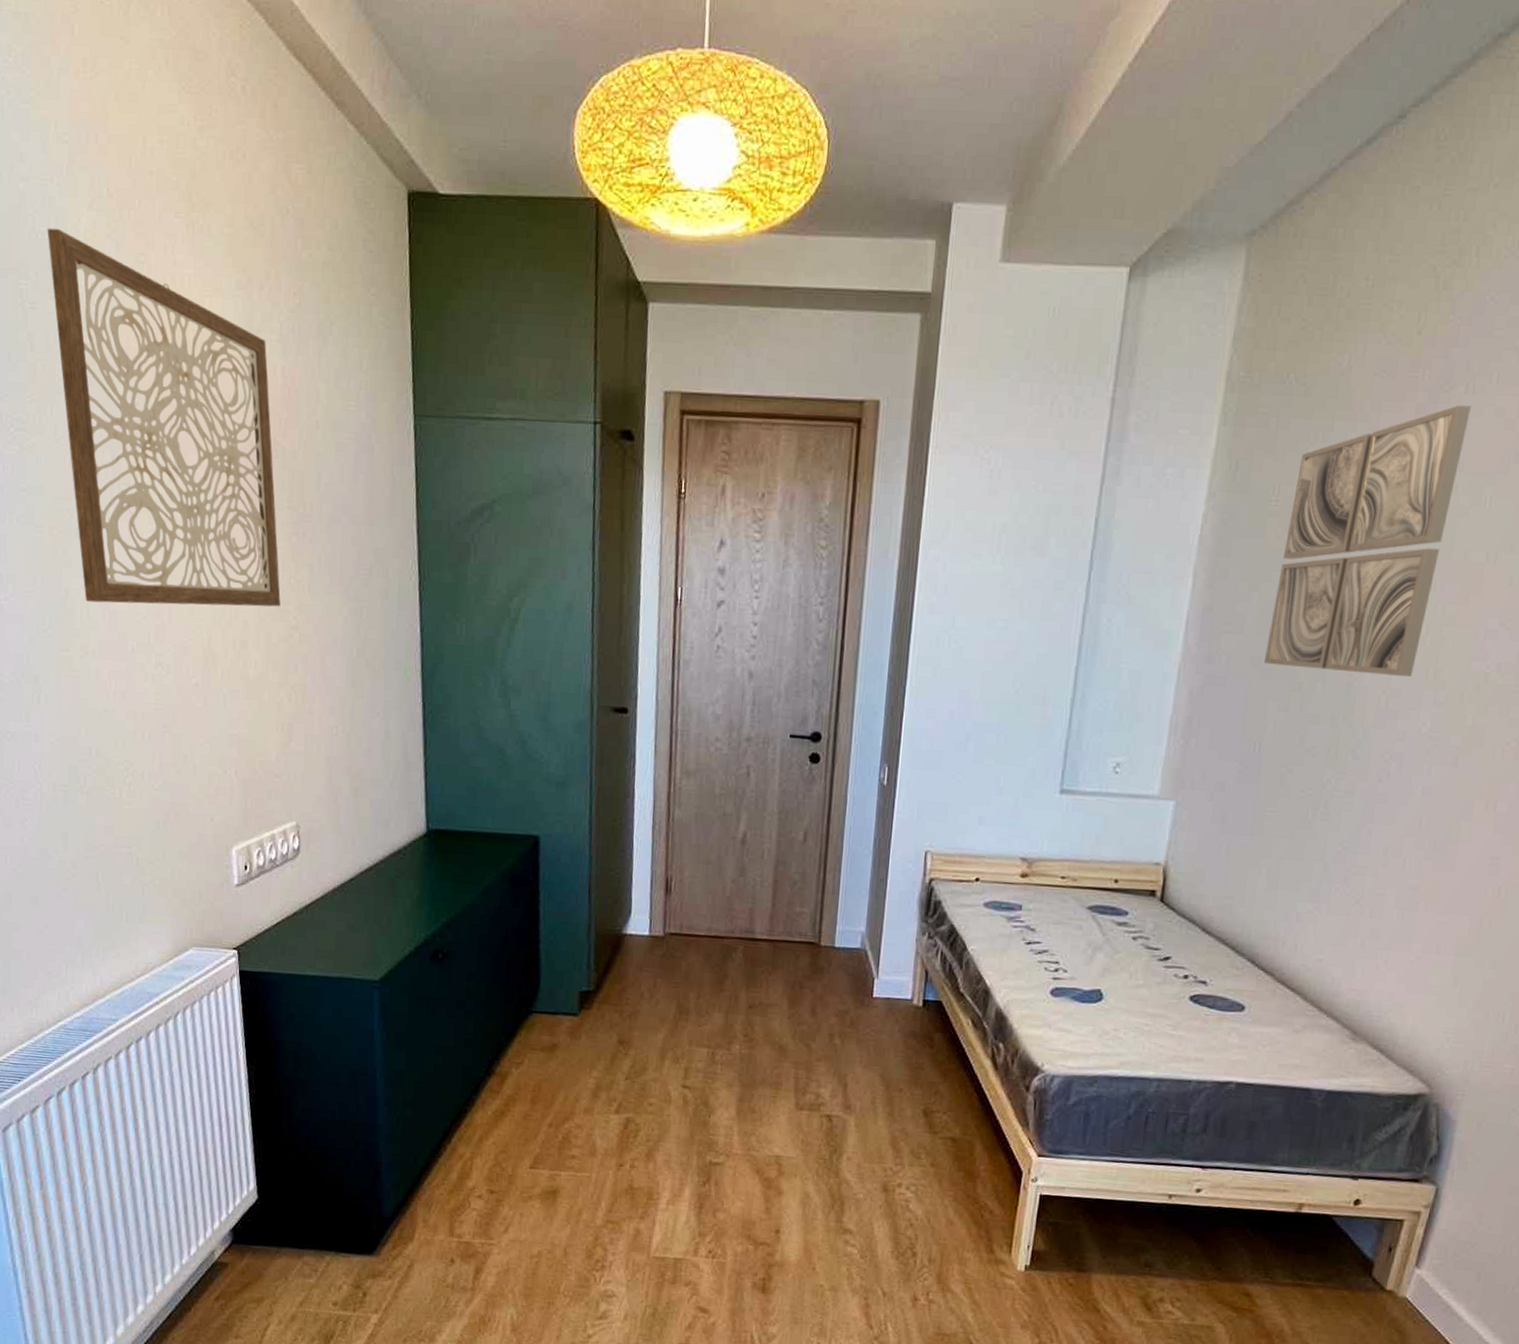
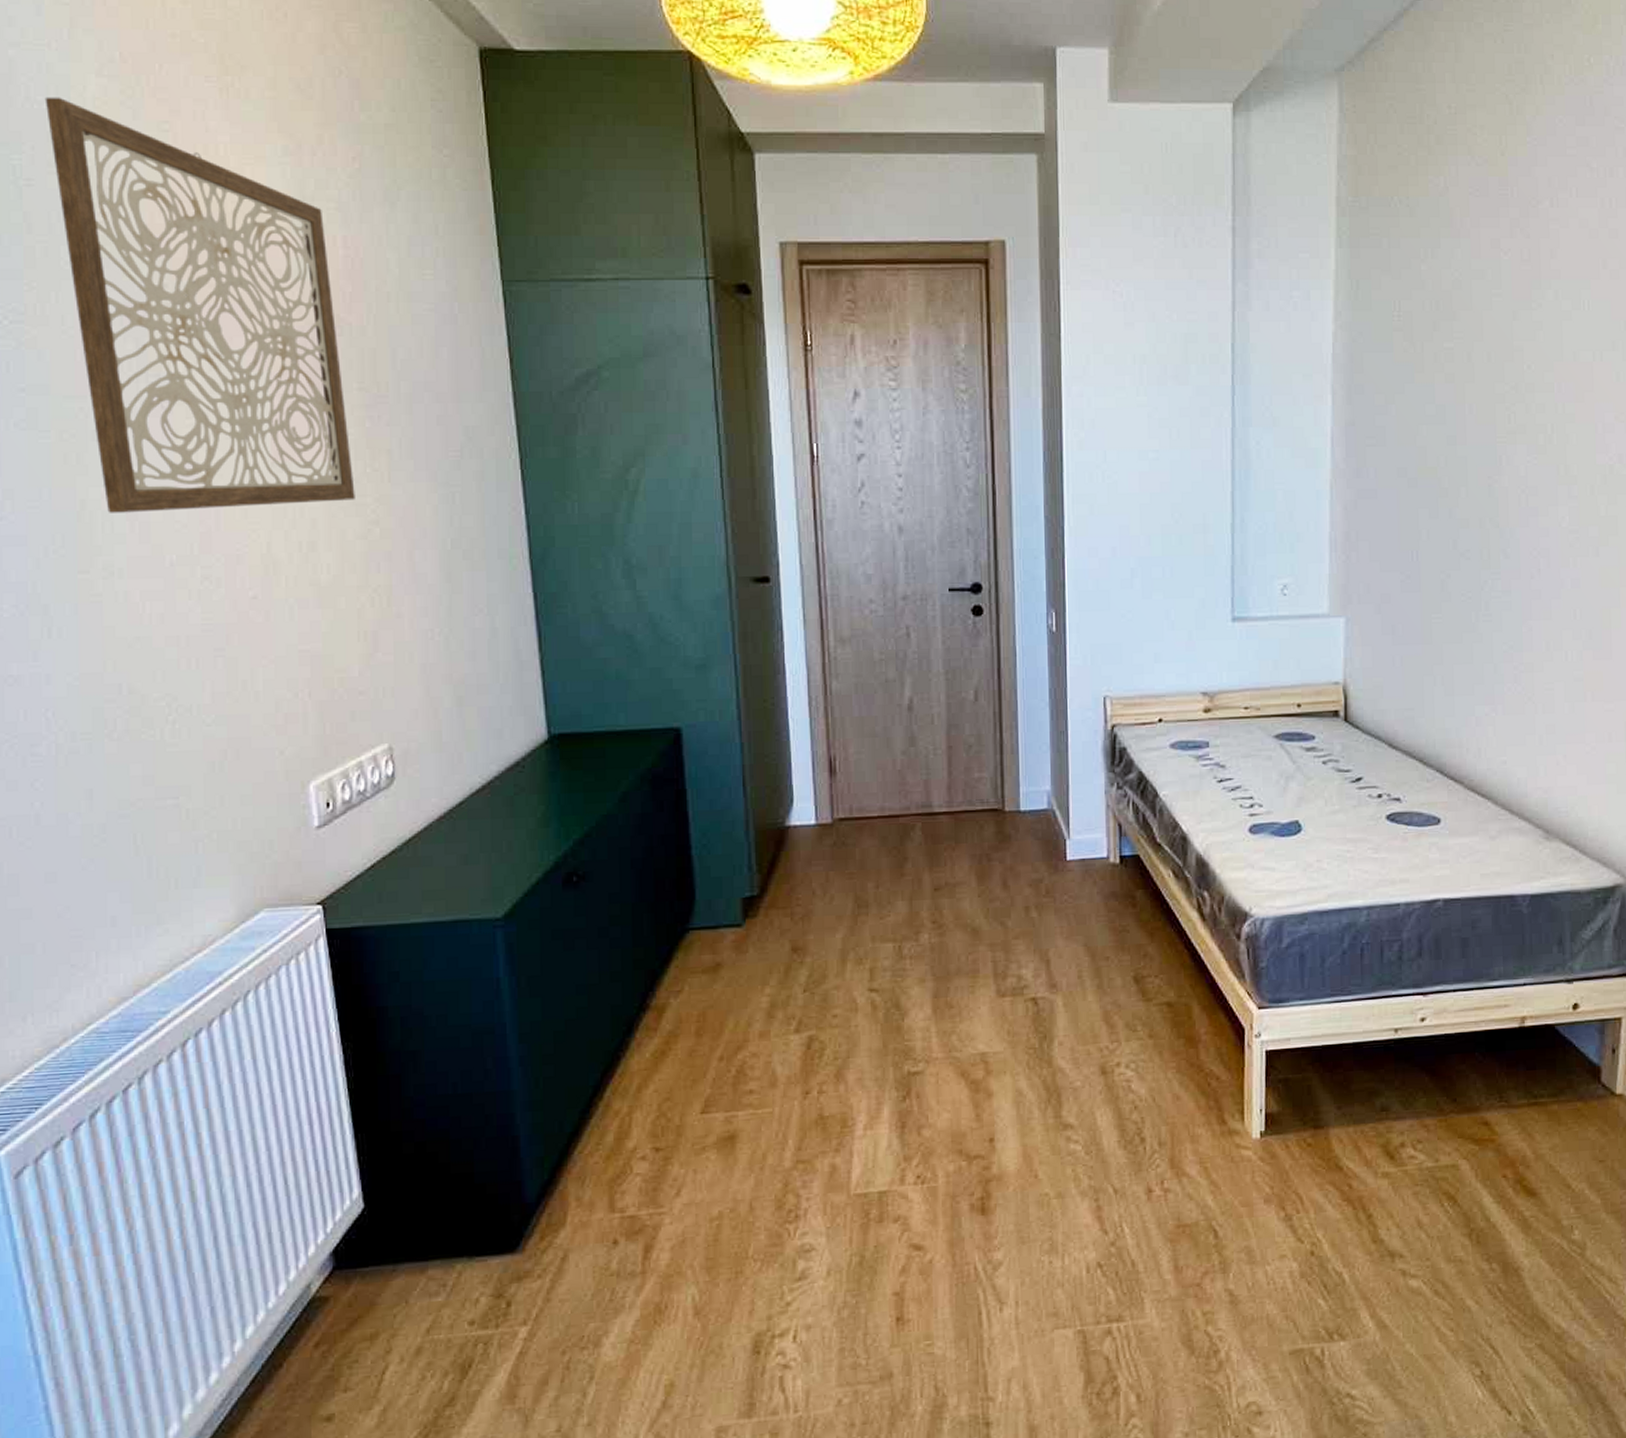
wall art: present [1264,405,1471,677] -> none [1409,218,1558,475]

